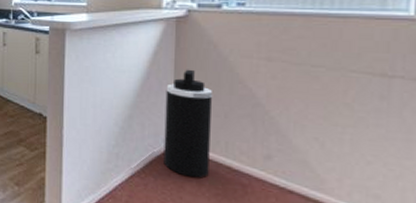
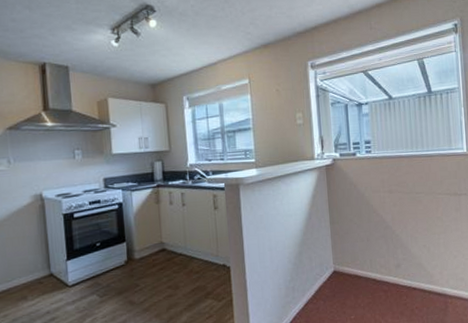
trash can: present [163,69,213,178] -> none [324,206,362,294]

